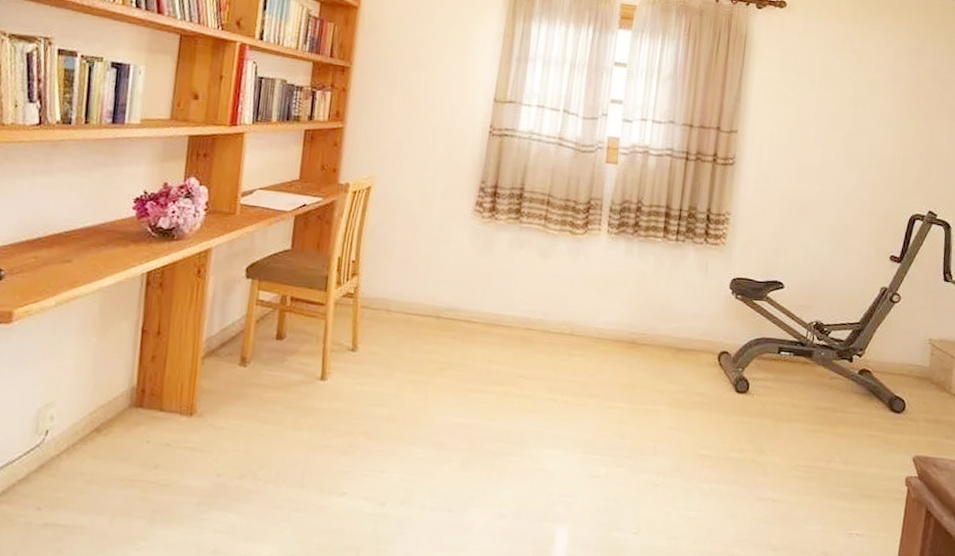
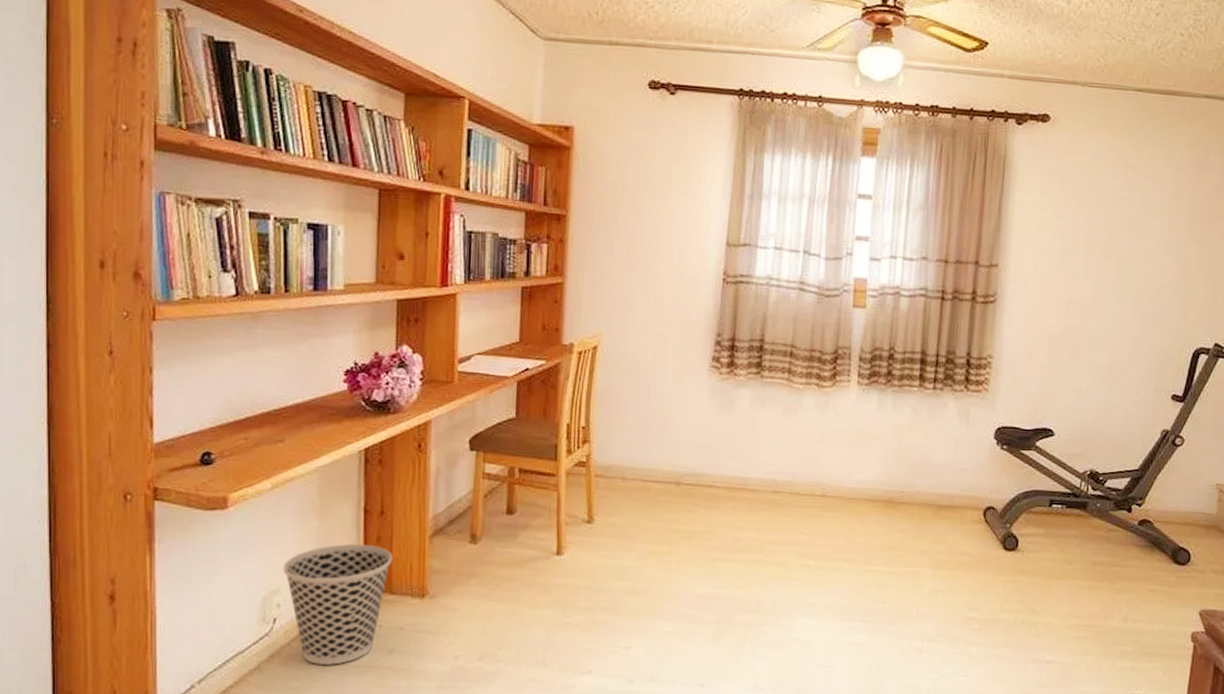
wastebasket: none [59,361,165,478] -> present [283,544,393,665]

